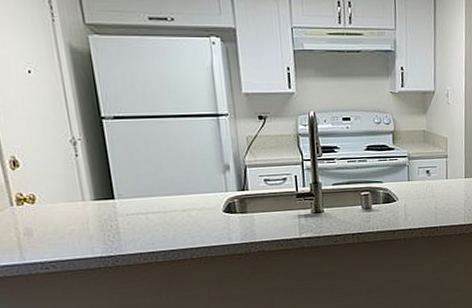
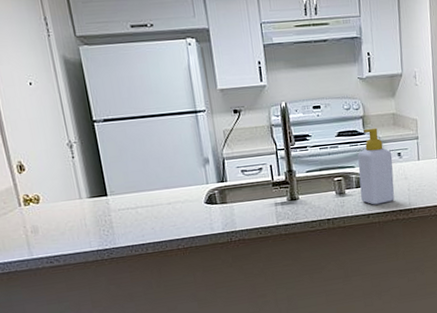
soap bottle: none [386,144,422,222] -> present [358,127,395,205]

